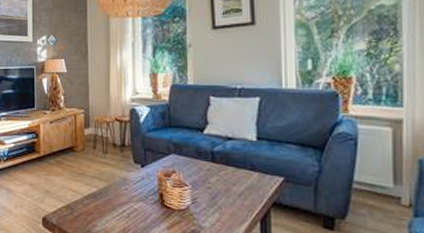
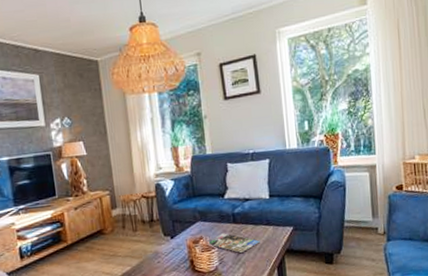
magazine: none [178,171,242,196] -> present [205,233,260,253]

